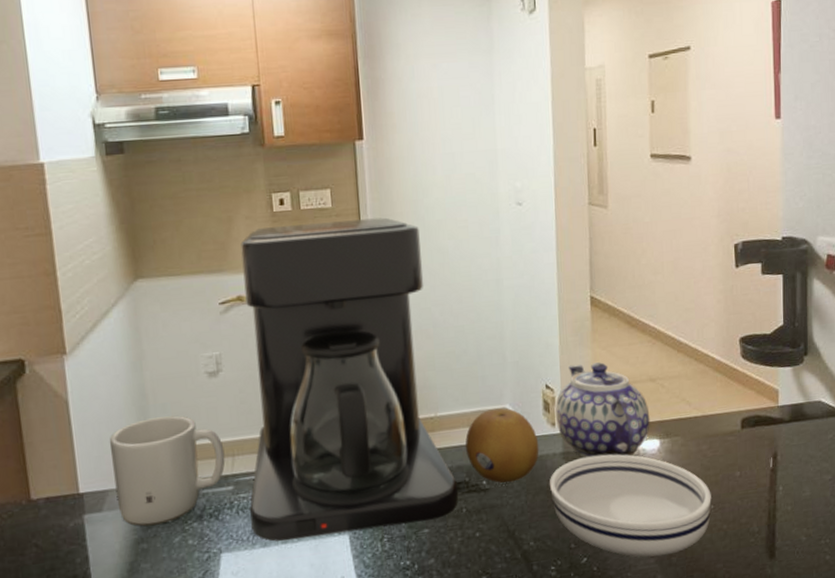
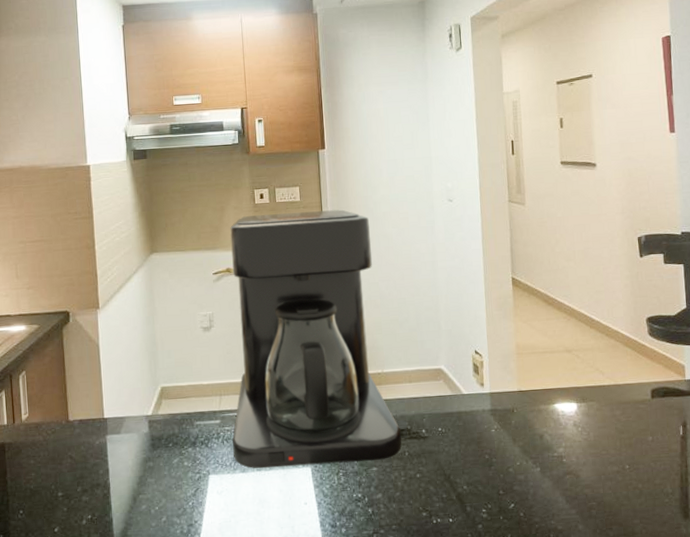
mug: present [109,415,226,527] -> none [127,360,215,448]
fruit: present [465,408,539,483] -> none [407,368,470,433]
bowl: present [549,454,712,558] -> none [479,413,627,508]
teapot: present [555,362,650,458] -> none [484,334,568,417]

